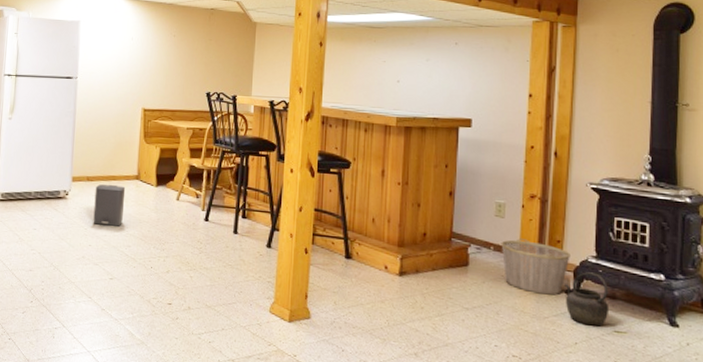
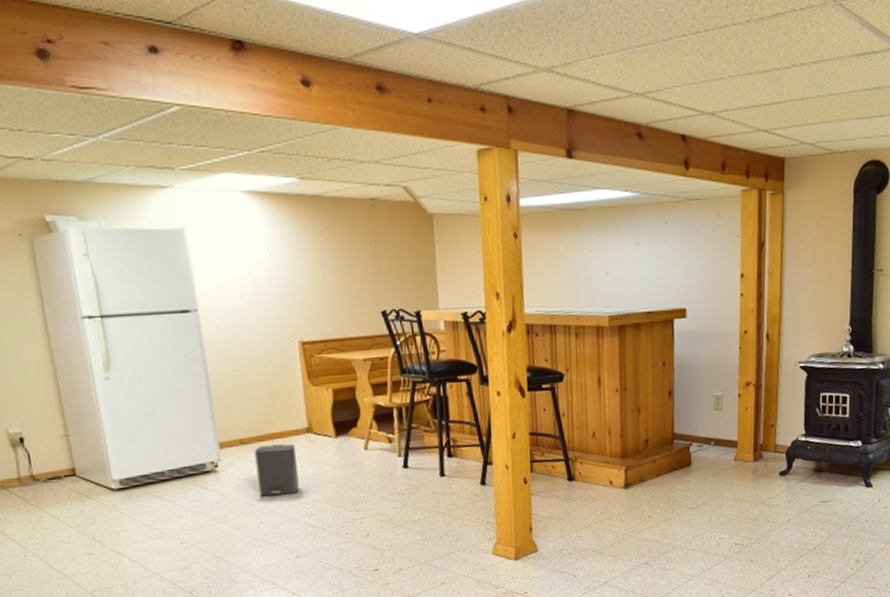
basket: present [501,238,570,296] -> none [720,428,783,481]
kettle: present [563,272,610,327] -> none [777,450,817,502]

